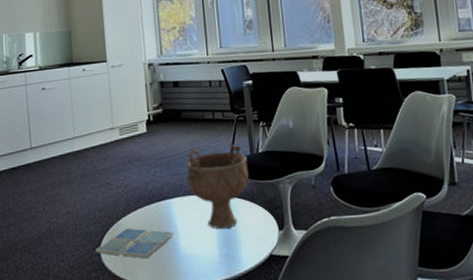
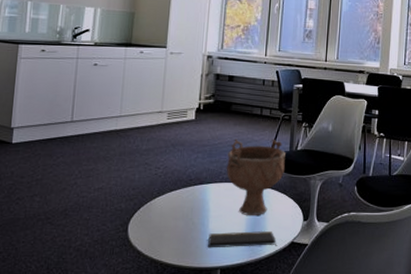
drink coaster: present [96,228,174,259] -> none [123,208,205,238]
notepad: none [181,244,256,267] -> present [208,230,277,252]

